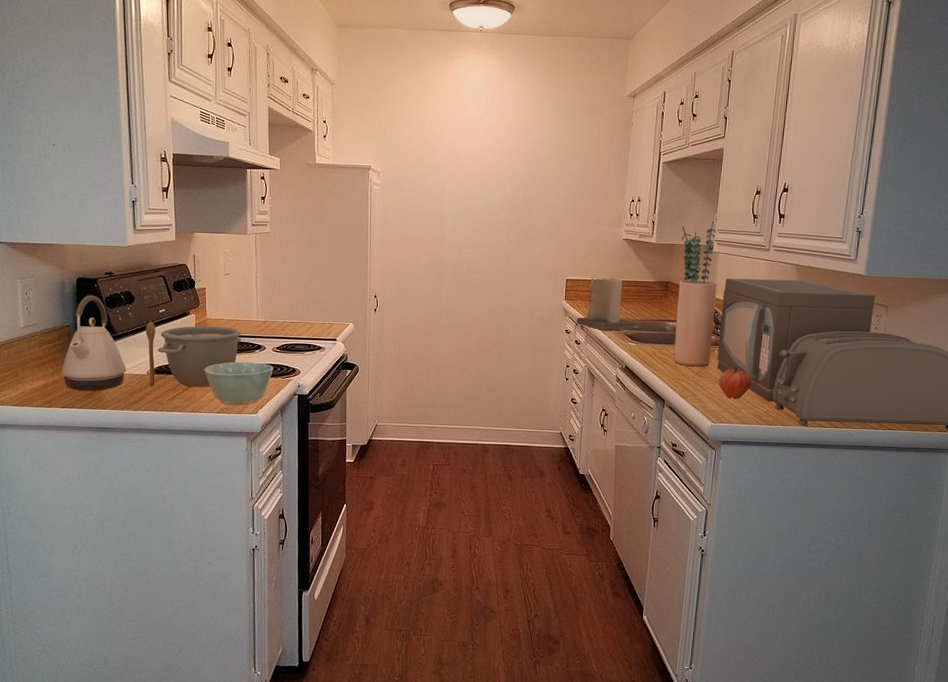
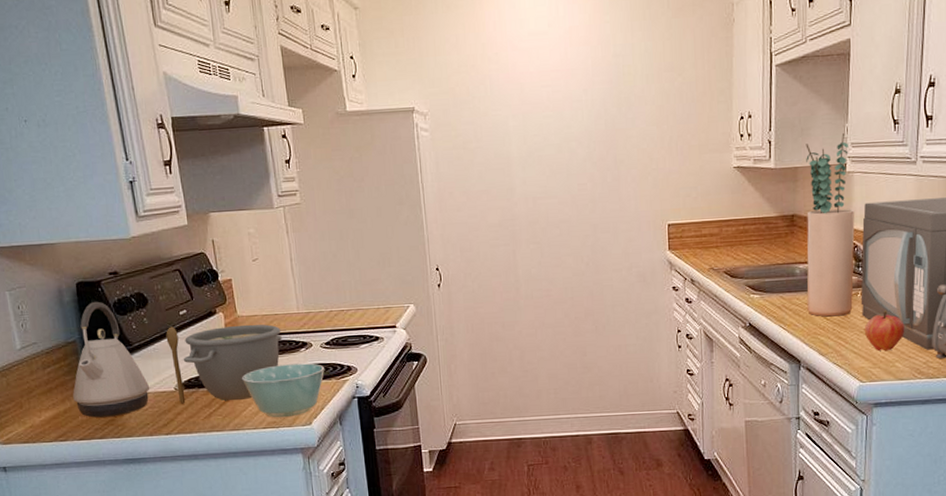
paper towel roll: present [576,277,639,331] -> none [685,216,763,284]

